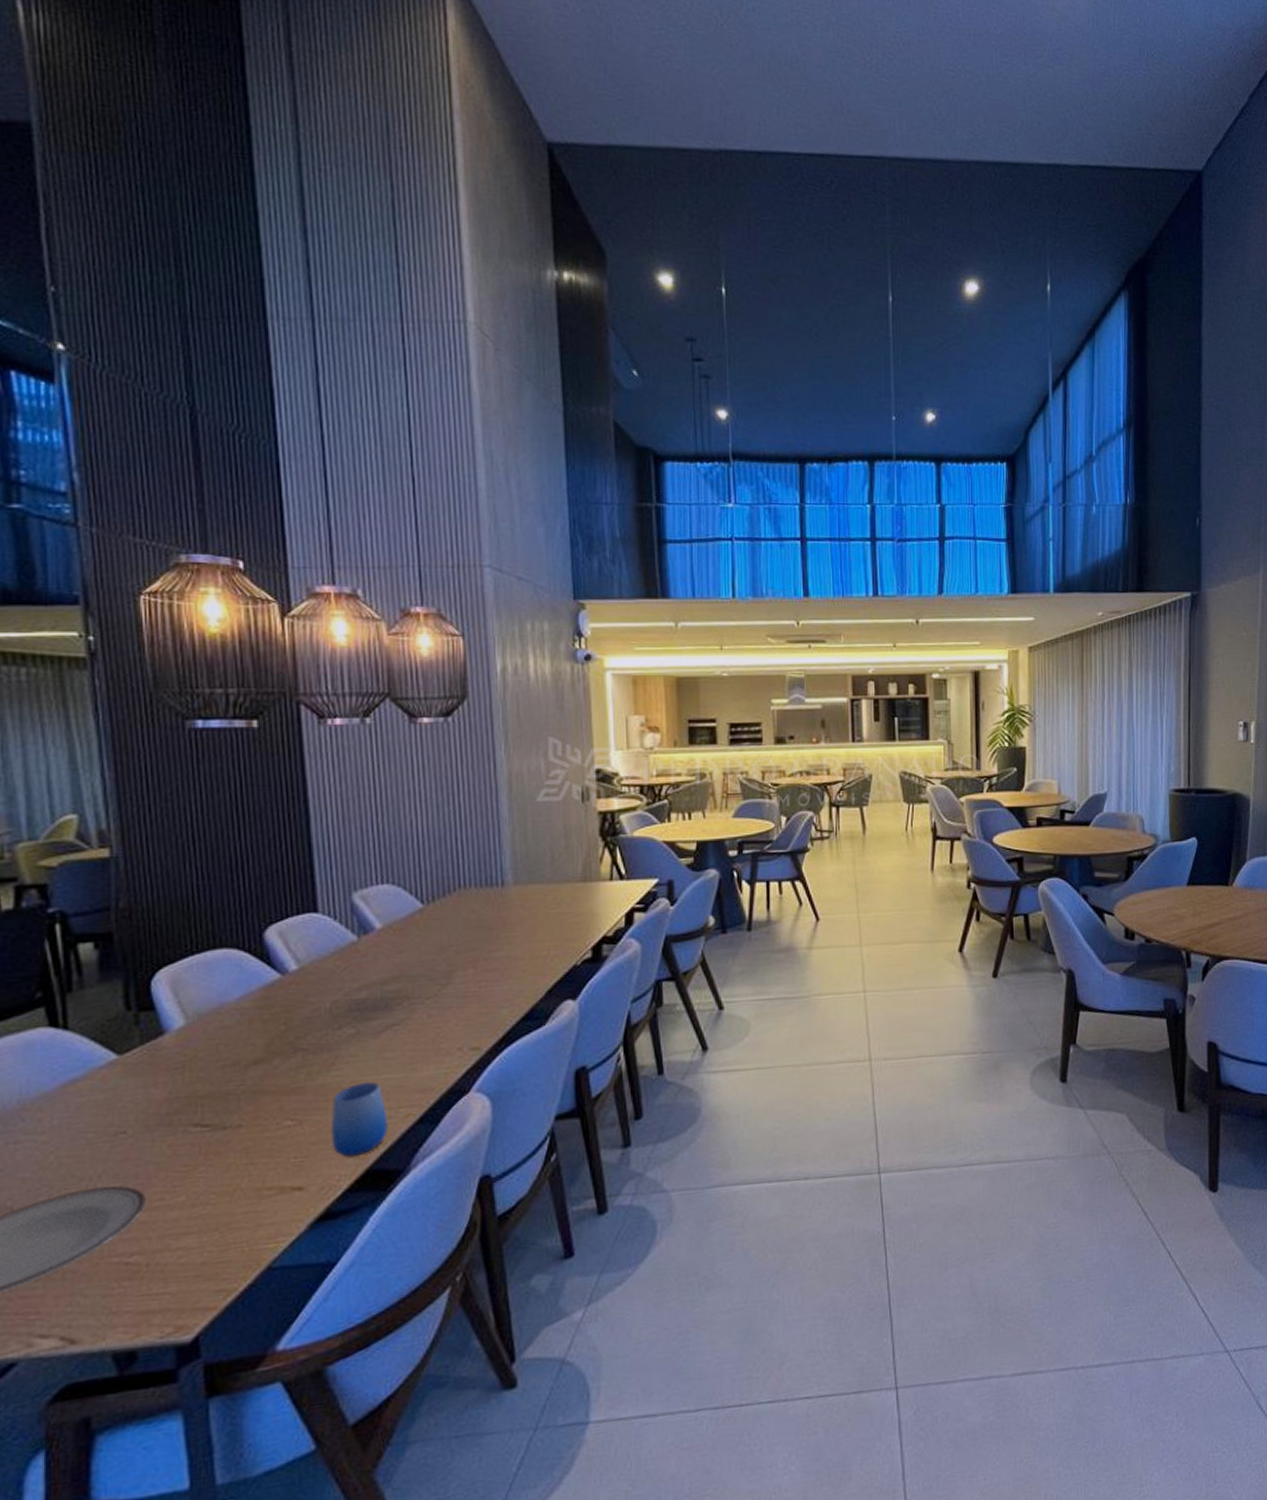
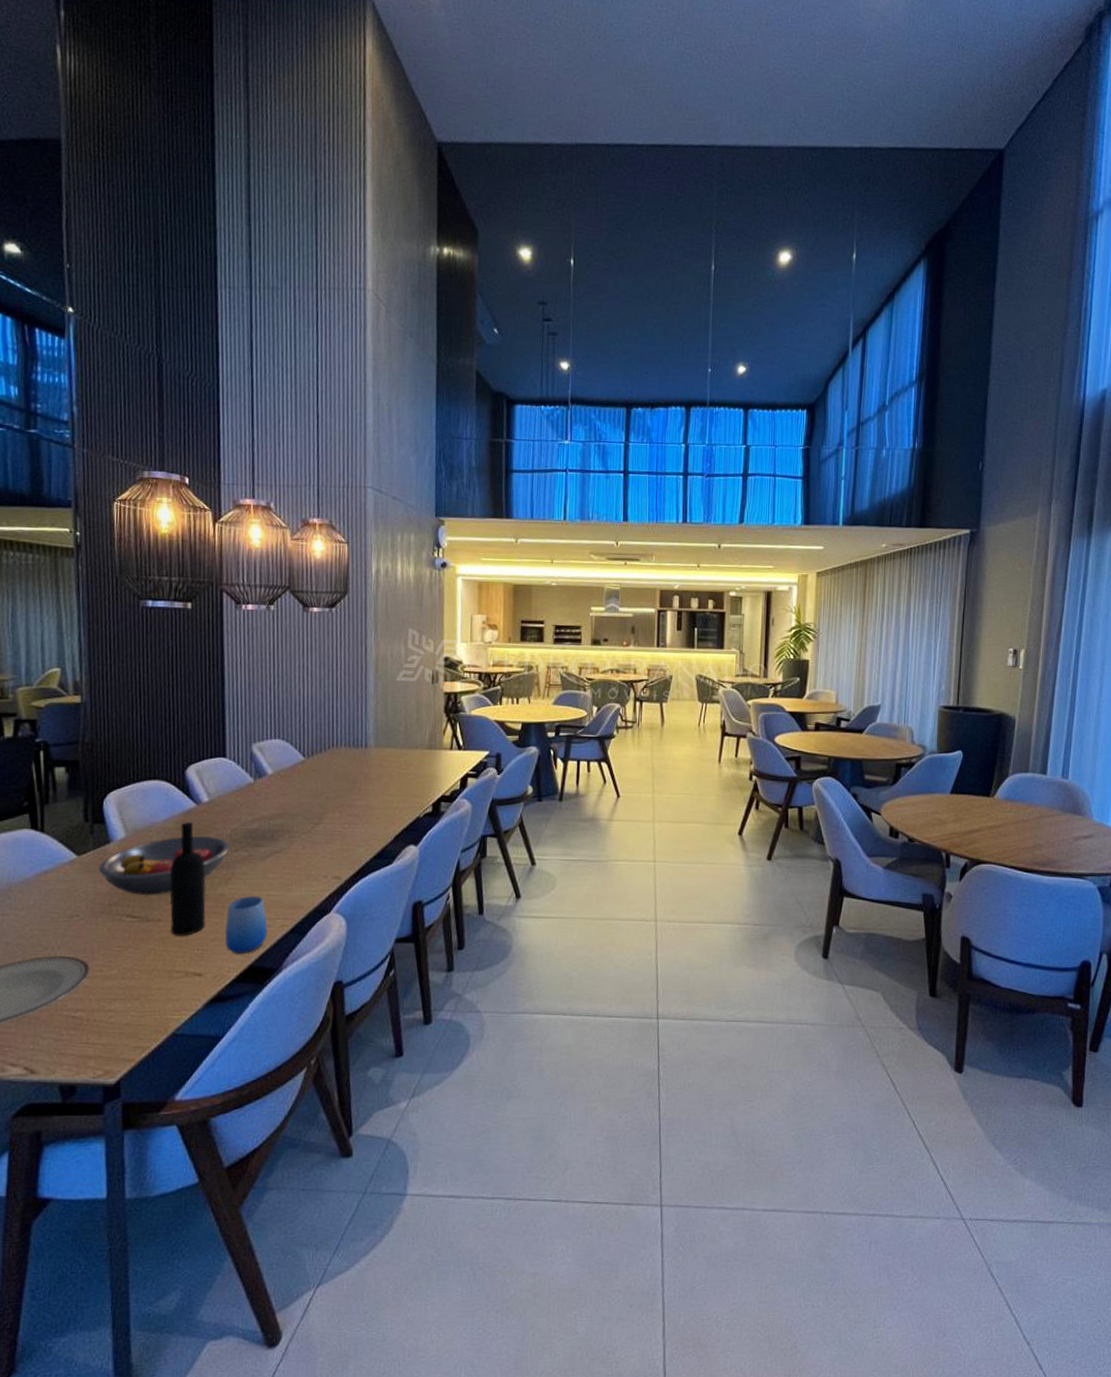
fruit bowl: none [150,1013,331,1097] -> present [99,836,230,895]
wine bottle: none [250,998,303,1144] -> present [169,822,206,936]

